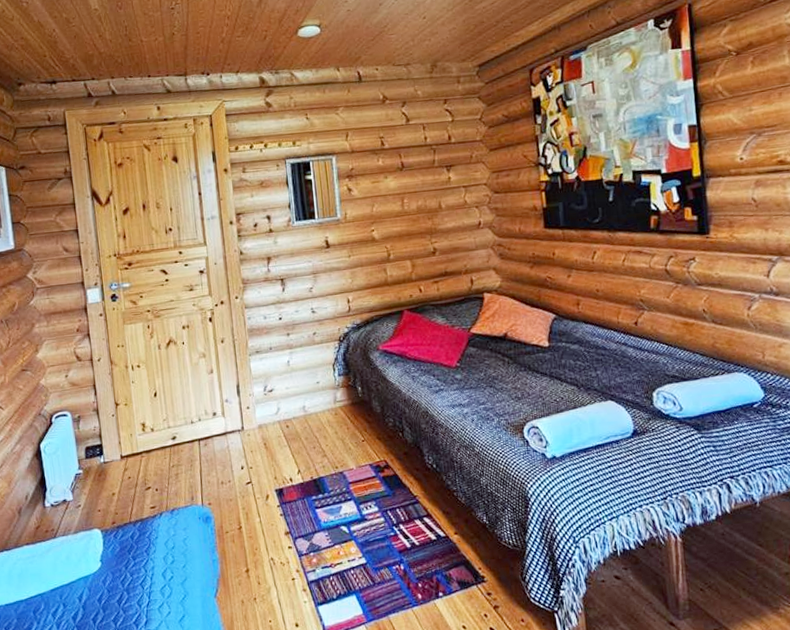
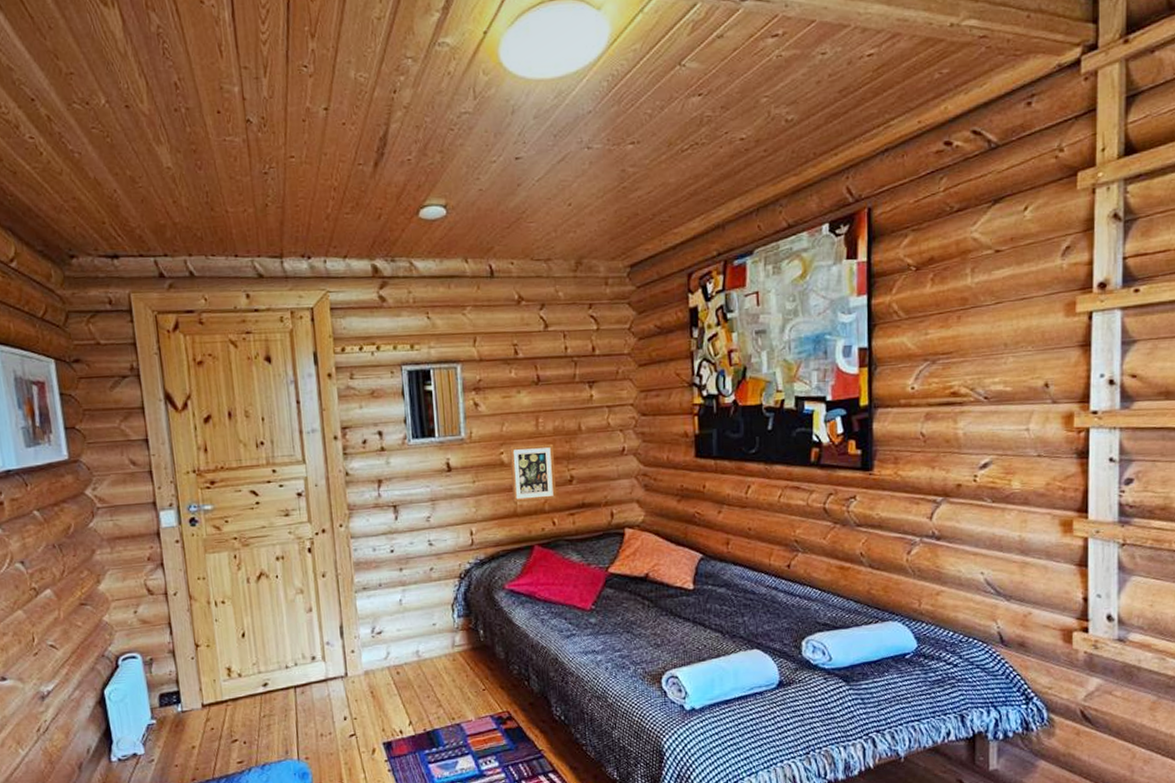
picture frame: none [379,220,422,273] -> present [509,443,556,503]

